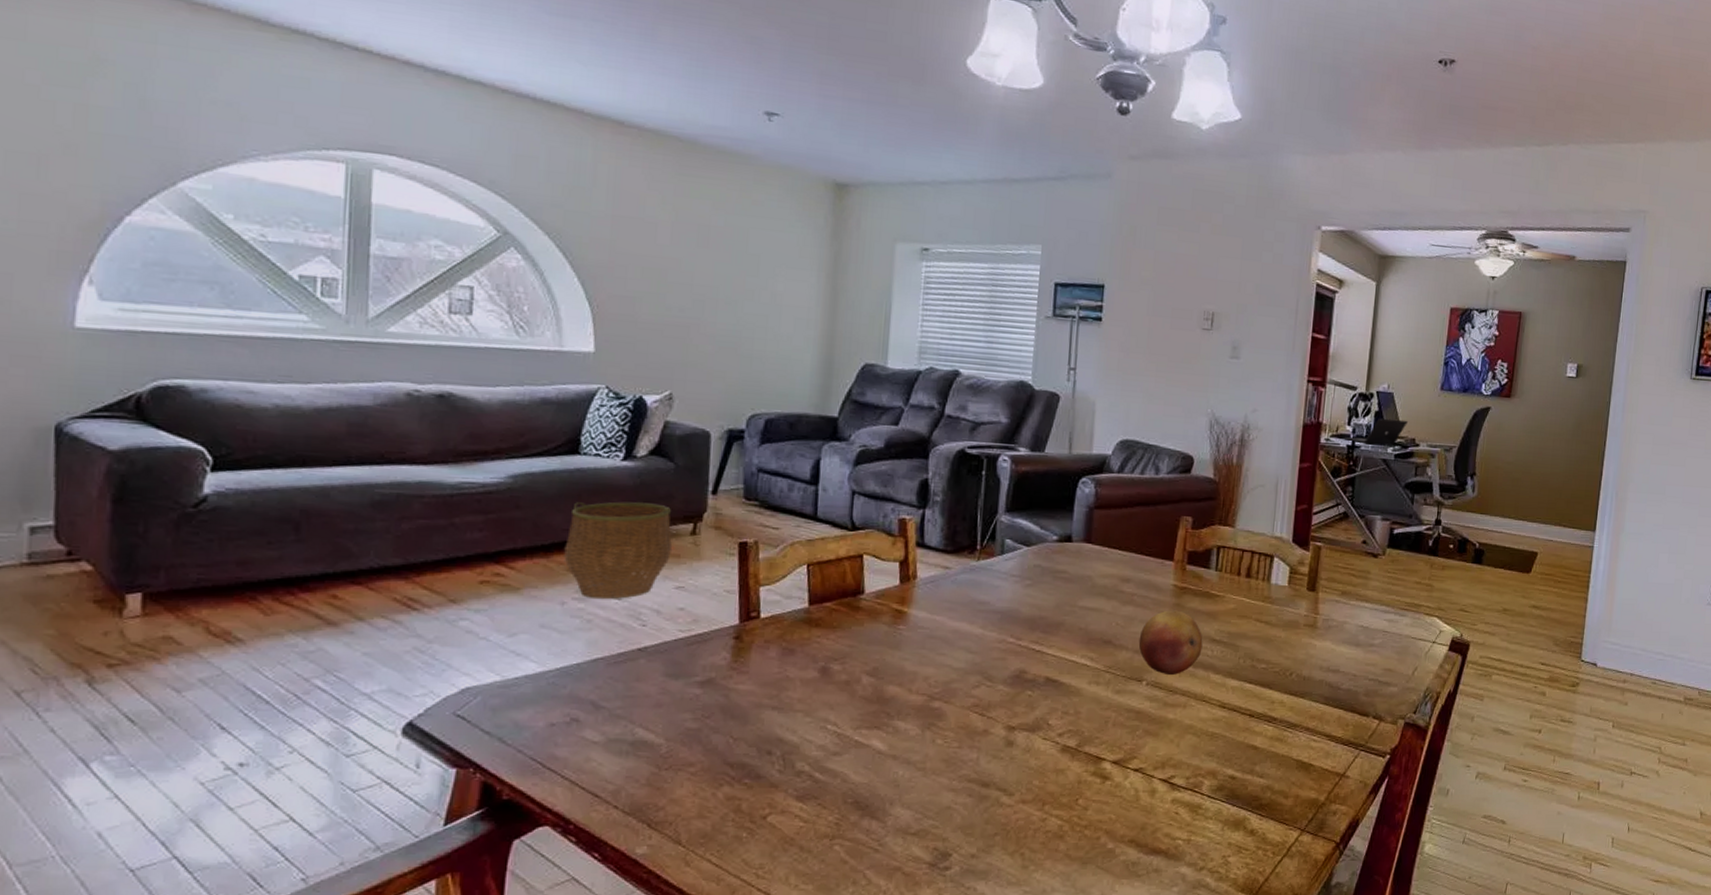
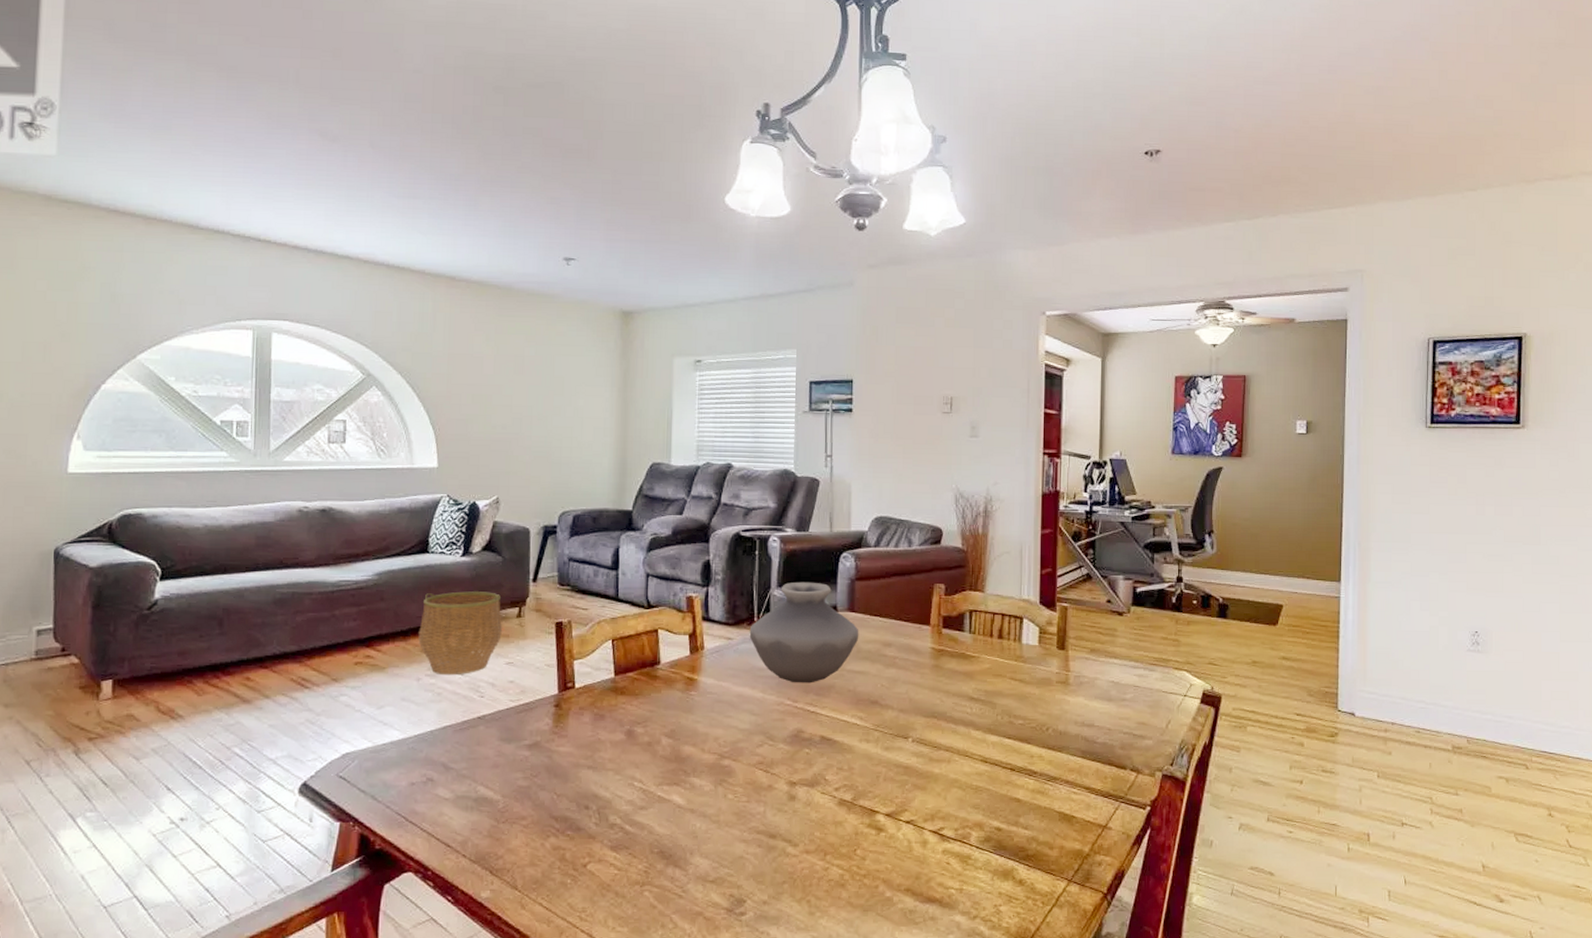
vase: none [970,507,1095,620] -> present [749,581,859,684]
fruit: present [1138,610,1203,675] -> none [903,671,962,731]
laptop: present [1341,418,1409,446] -> none [1079,483,1143,509]

